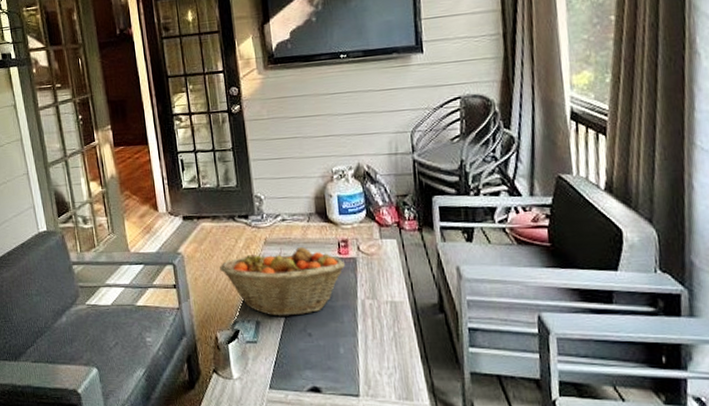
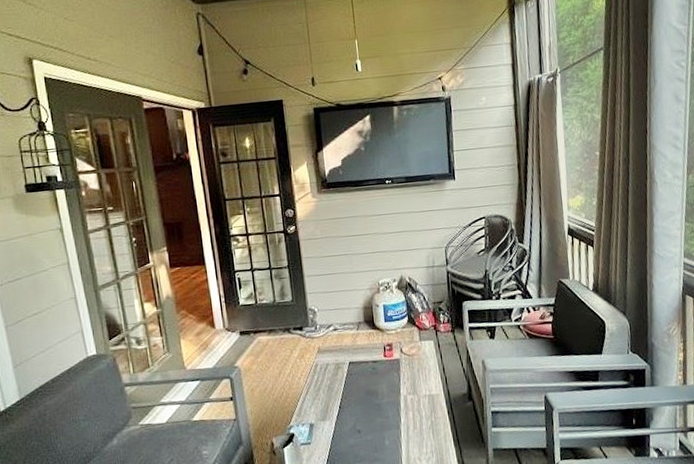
fruit basket: present [220,246,345,318] -> none [276,352,390,418]

